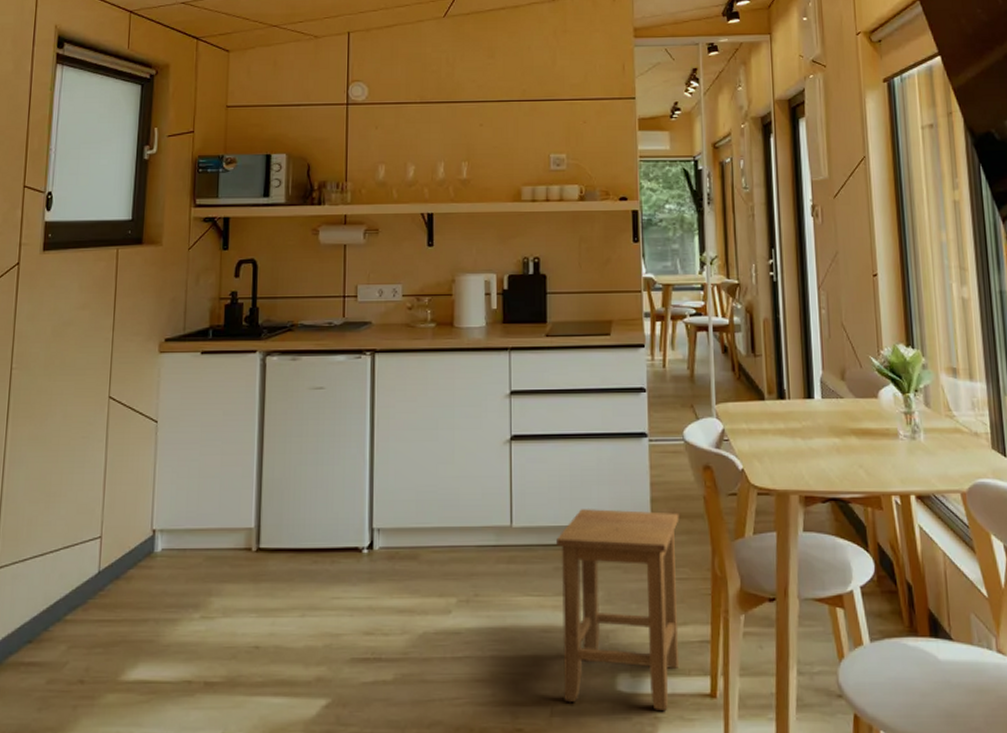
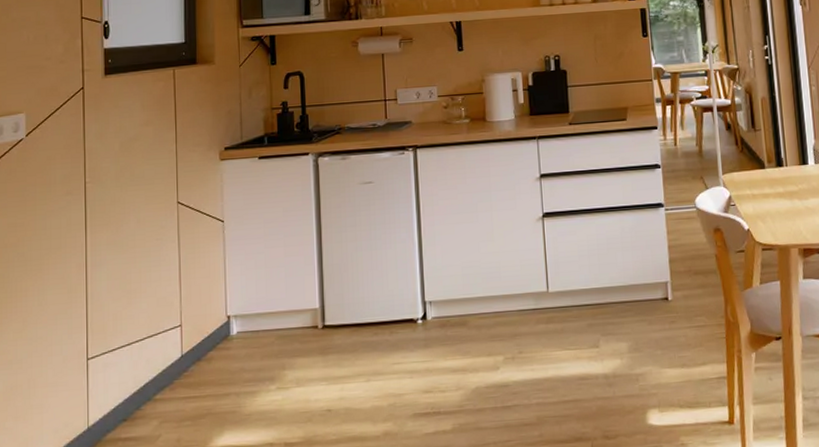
stool: present [556,508,680,710] -> none [588,270,701,438]

